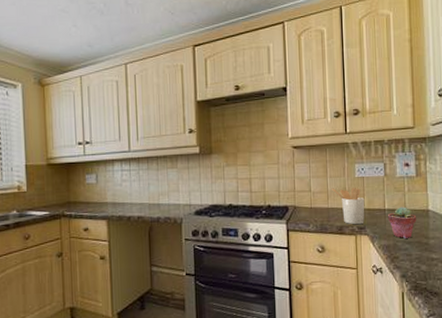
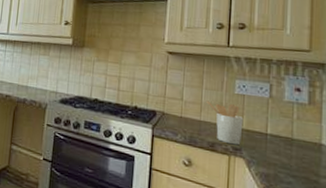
potted succulent: present [388,207,417,238] -> none [270,134,306,172]

